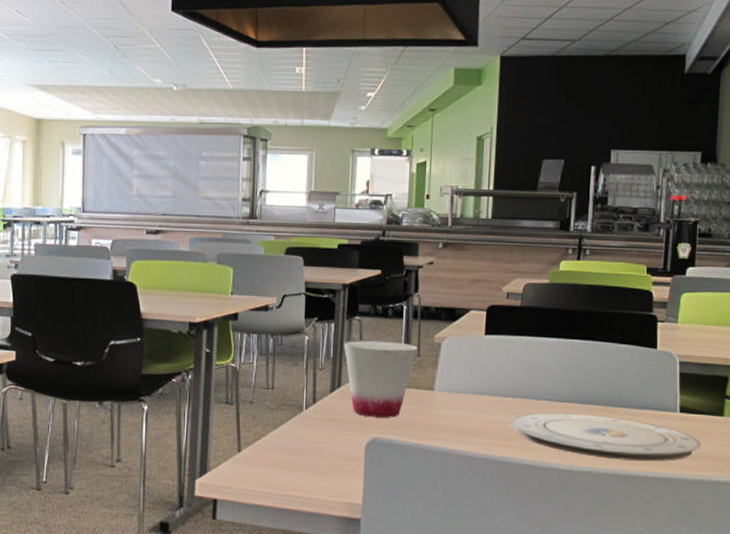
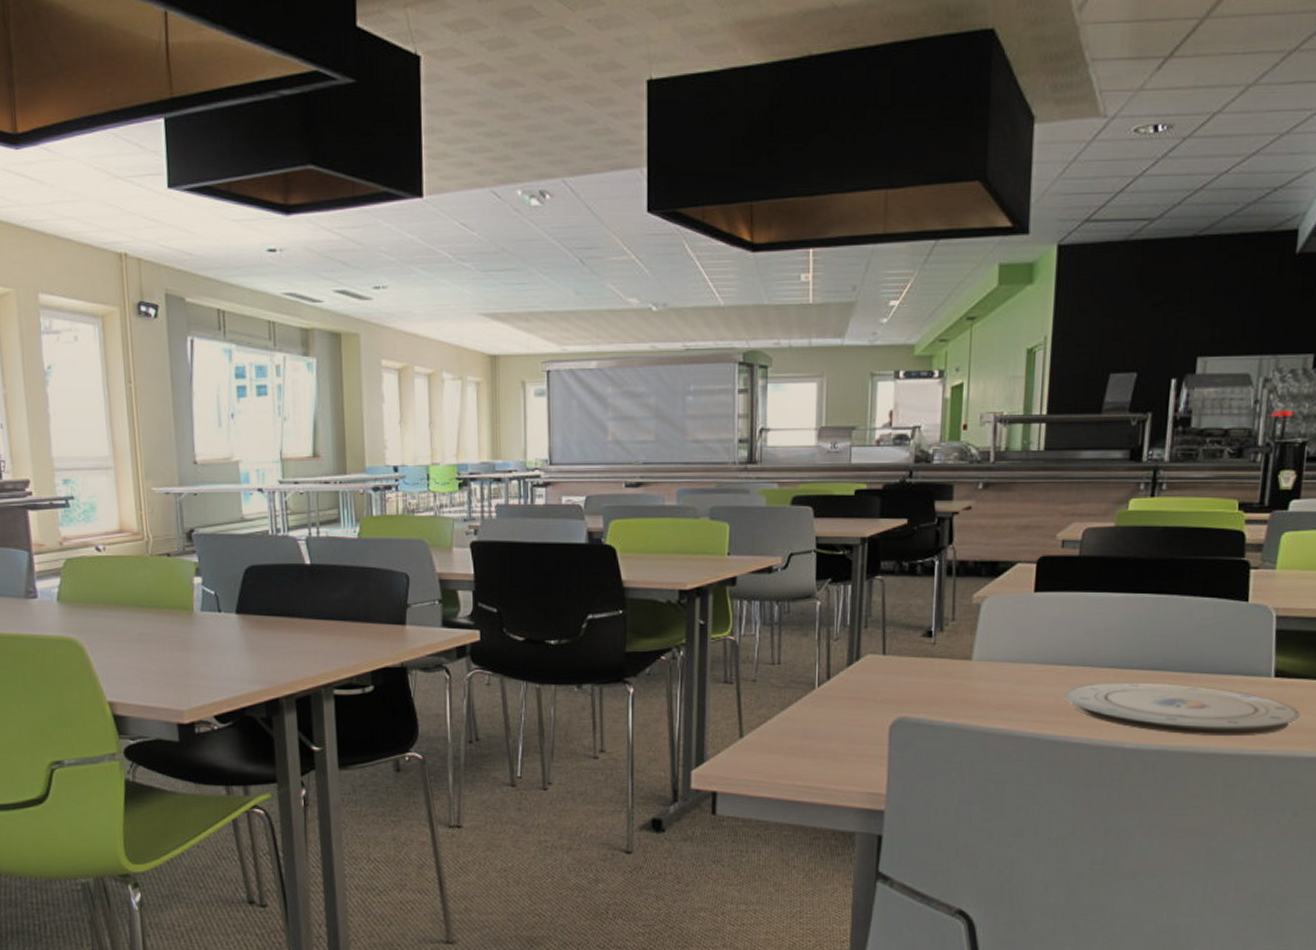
cup: present [343,340,418,418] -> none [862,603,952,694]

